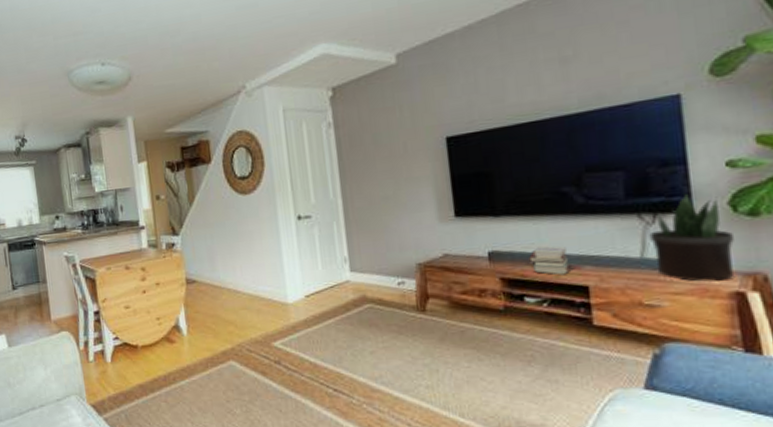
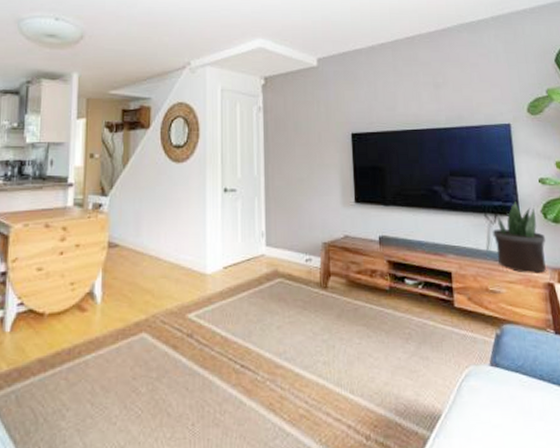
books: present [529,245,574,276] -> none [409,234,441,261]

